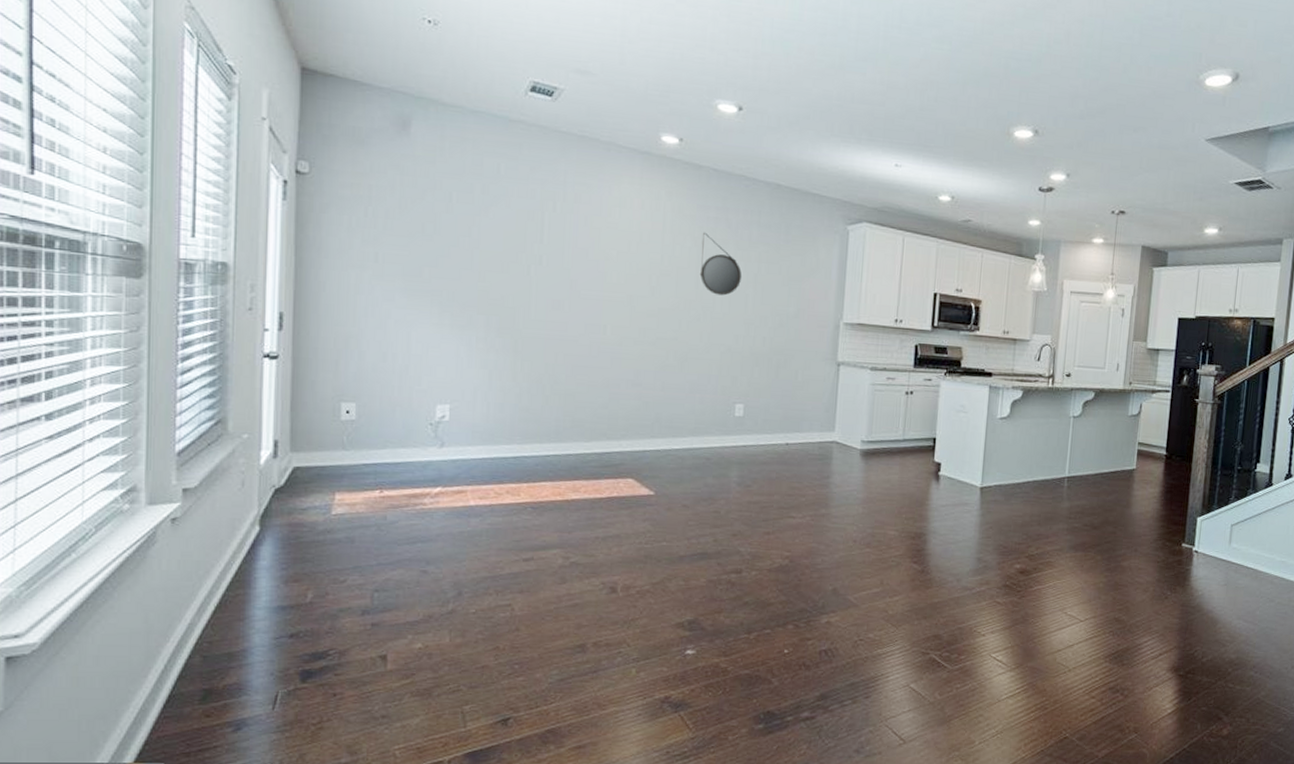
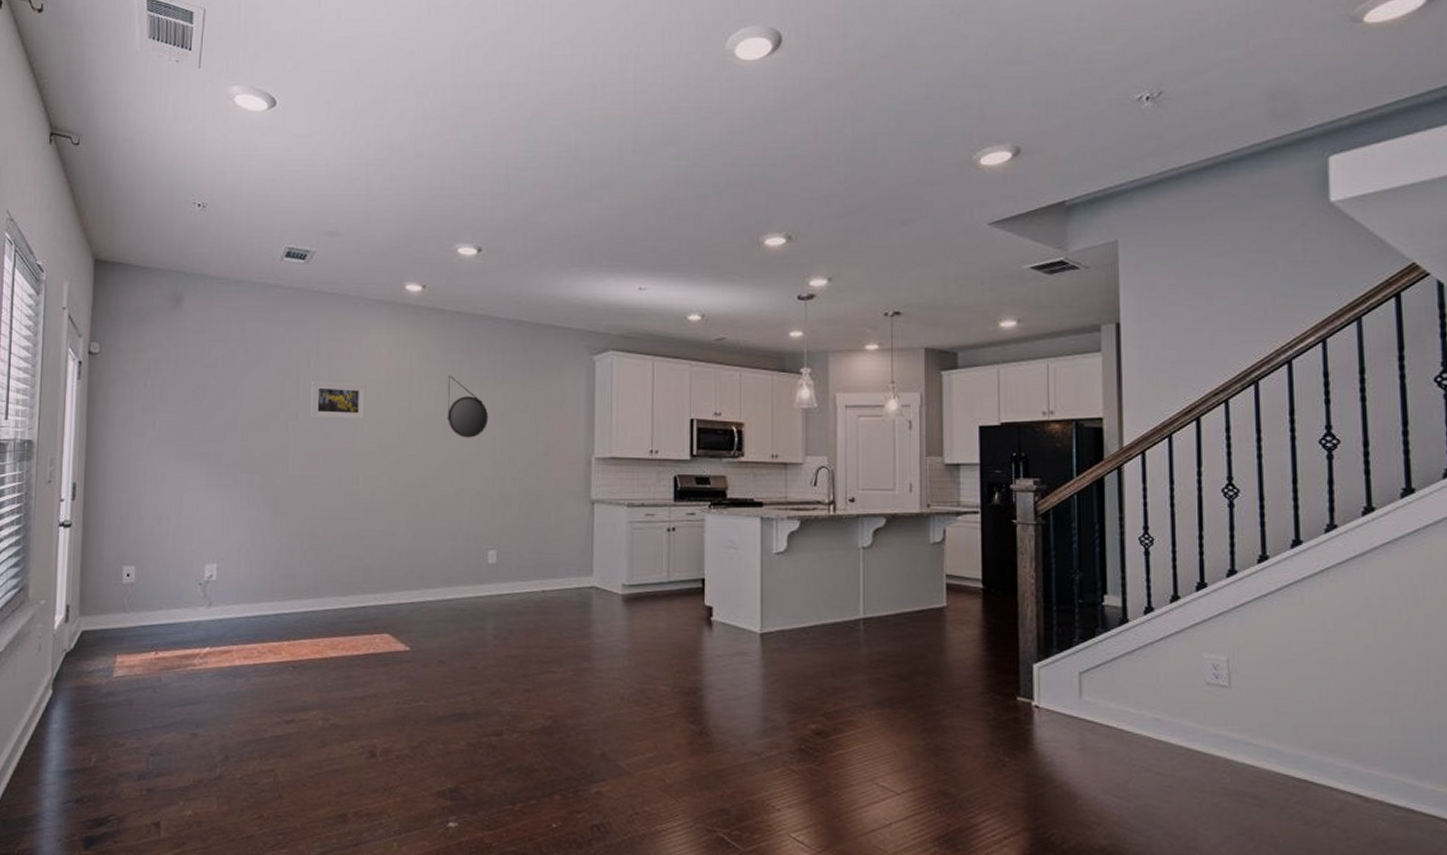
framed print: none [555,225,616,269] -> present [310,381,366,420]

